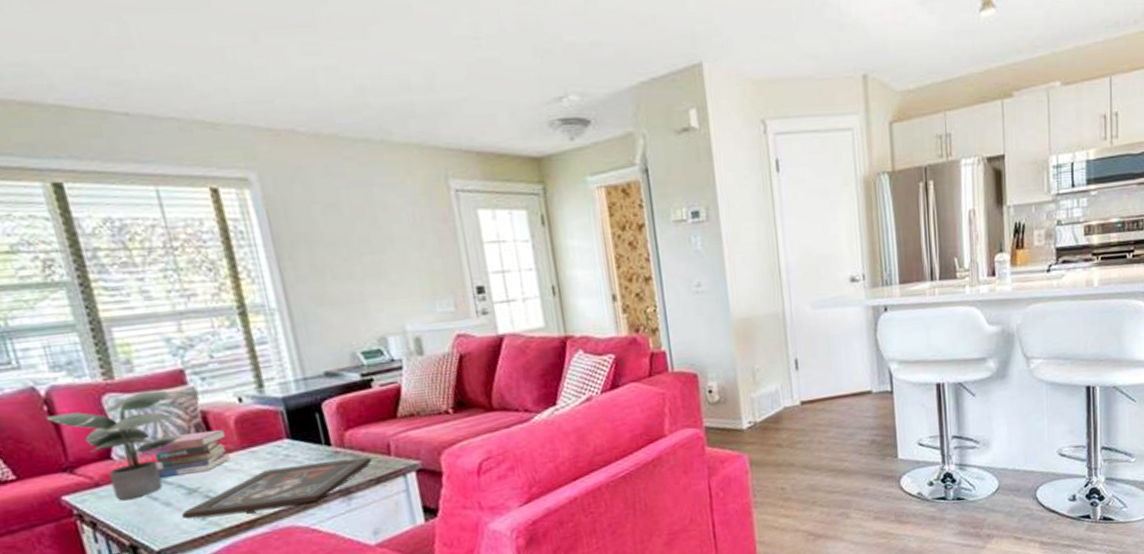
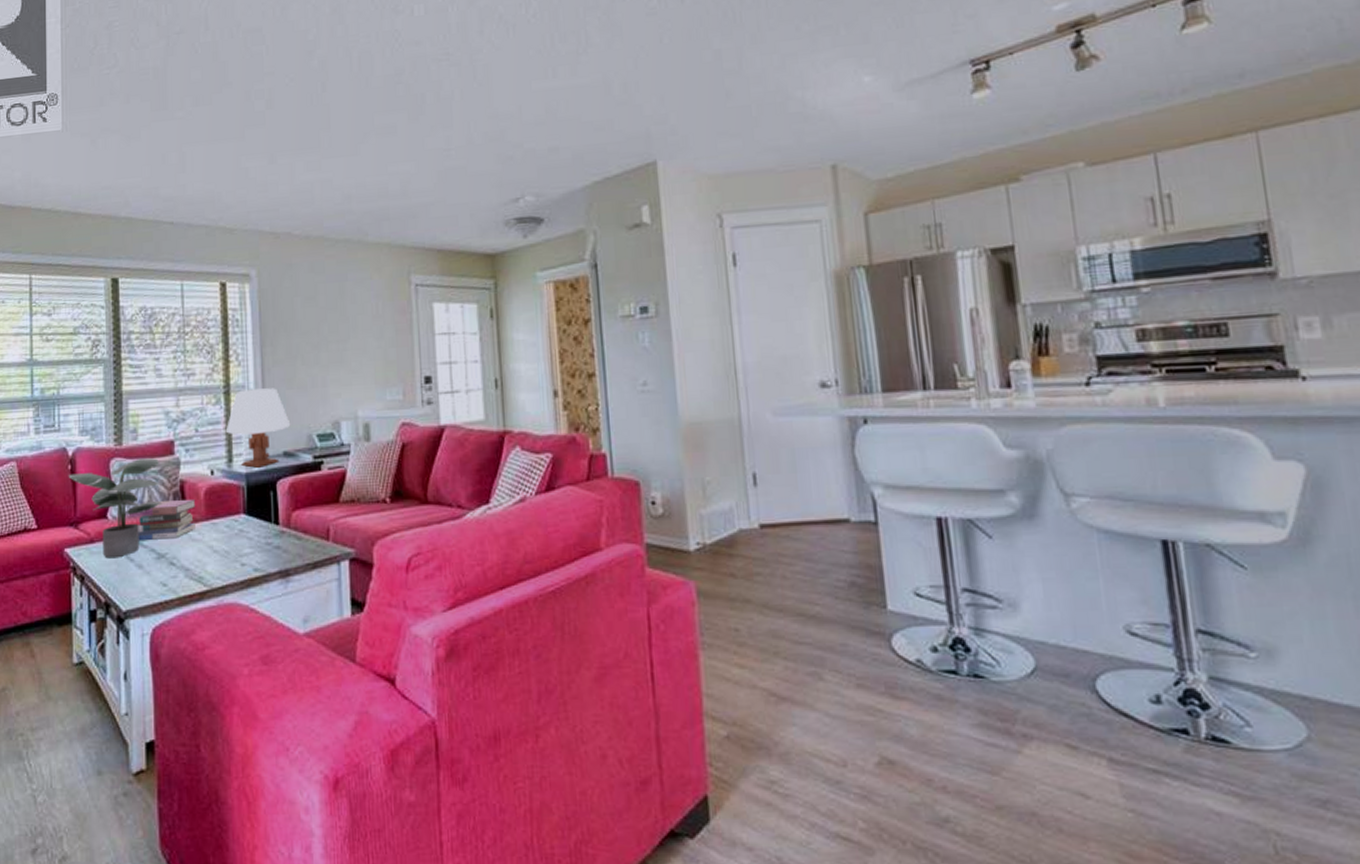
religious icon: present [181,457,372,520] -> none [148,540,312,585]
table lamp: none [248,306,329,391] -> present [225,388,291,468]

